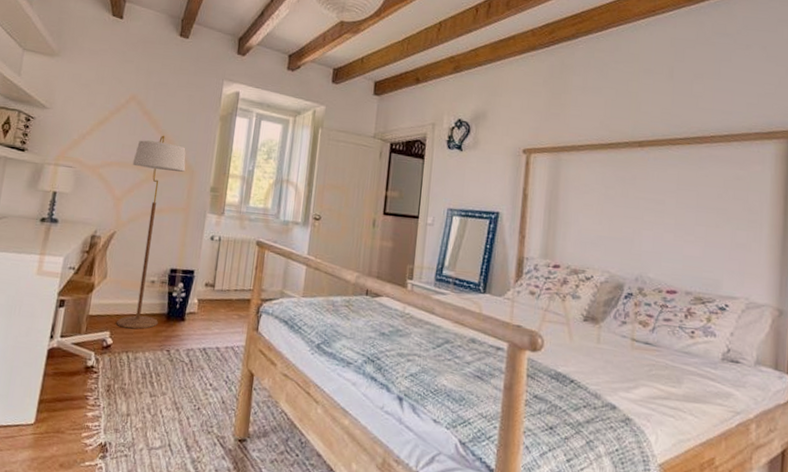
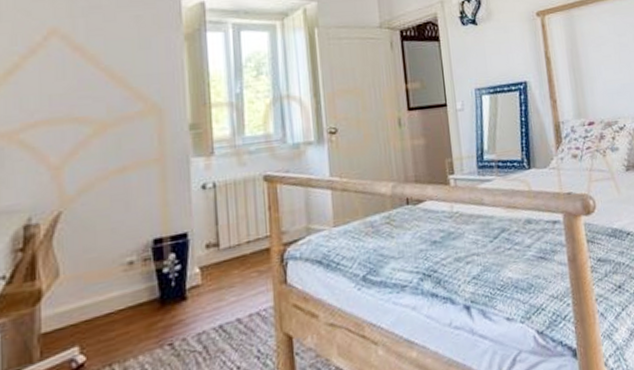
floor lamp: present [116,135,186,330] -> none [69,72,150,336]

